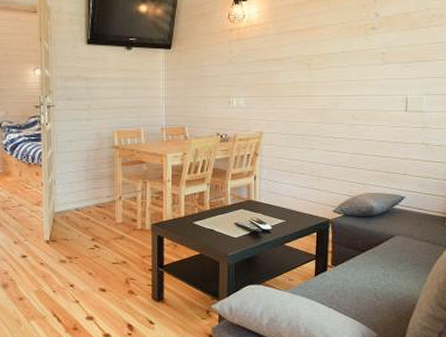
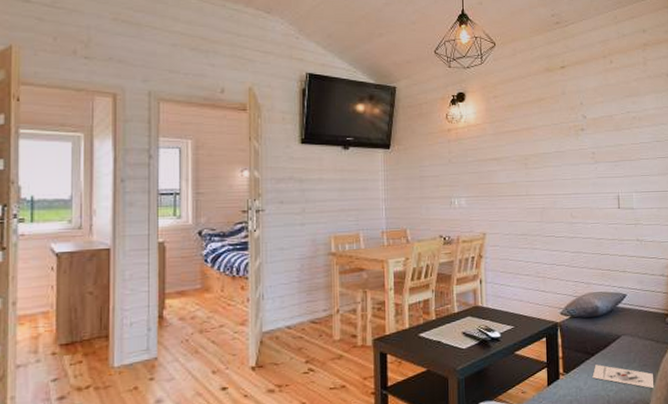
architectural model: none [360,261,426,287] -> present [592,364,655,389]

